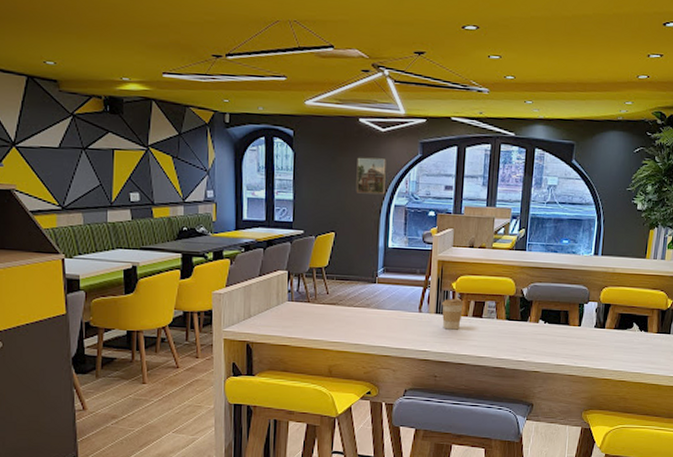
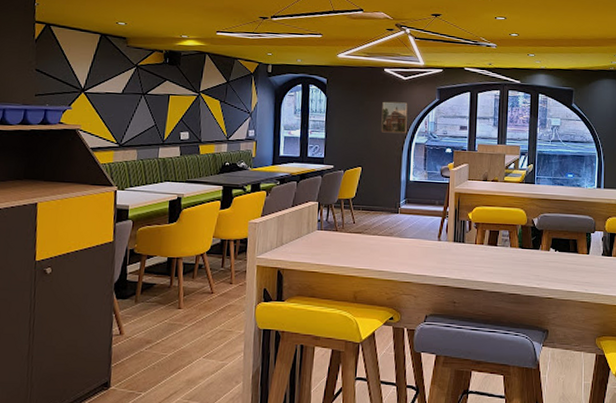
coffee cup: present [442,299,464,330] -> none [459,228,479,258]

